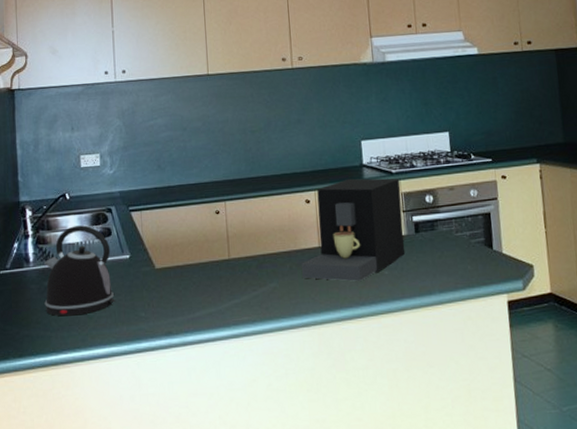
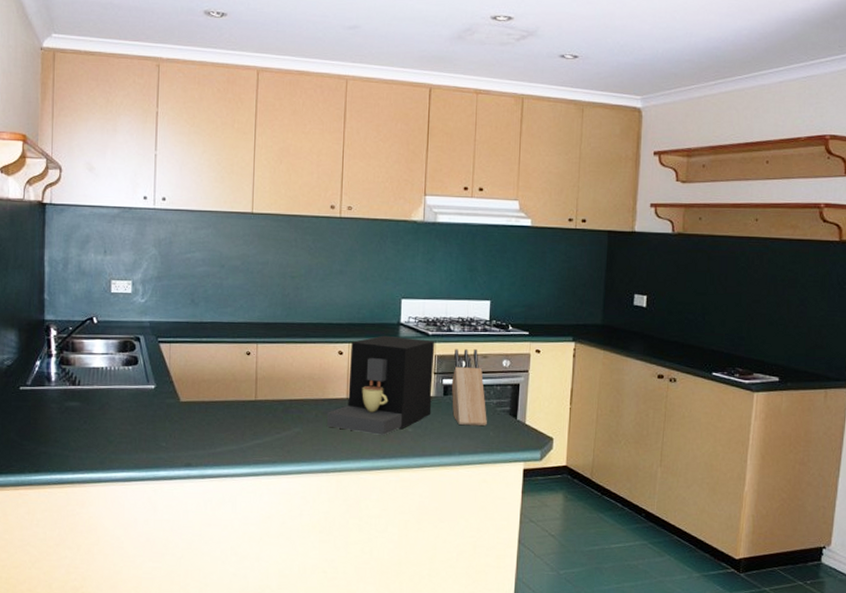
kettle: present [44,225,115,316] -> none [64,350,137,439]
knife block: none [420,181,463,261] -> present [451,348,487,425]

